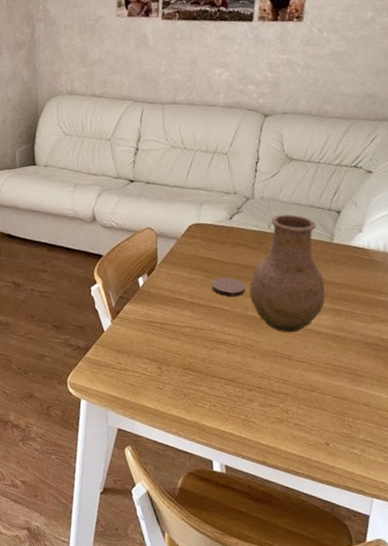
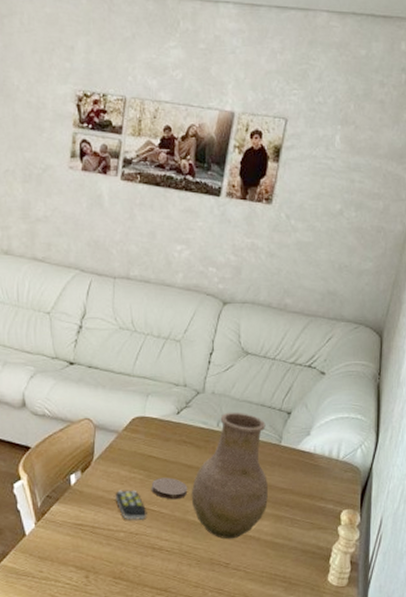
remote control: none [179,289,210,317] -> present [115,490,147,520]

